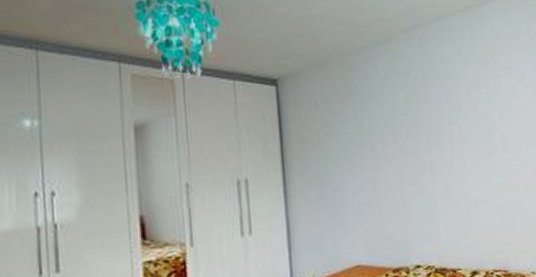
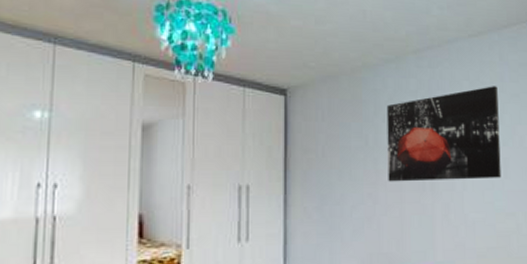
wall art: none [380,60,500,166] -> present [386,86,501,182]

